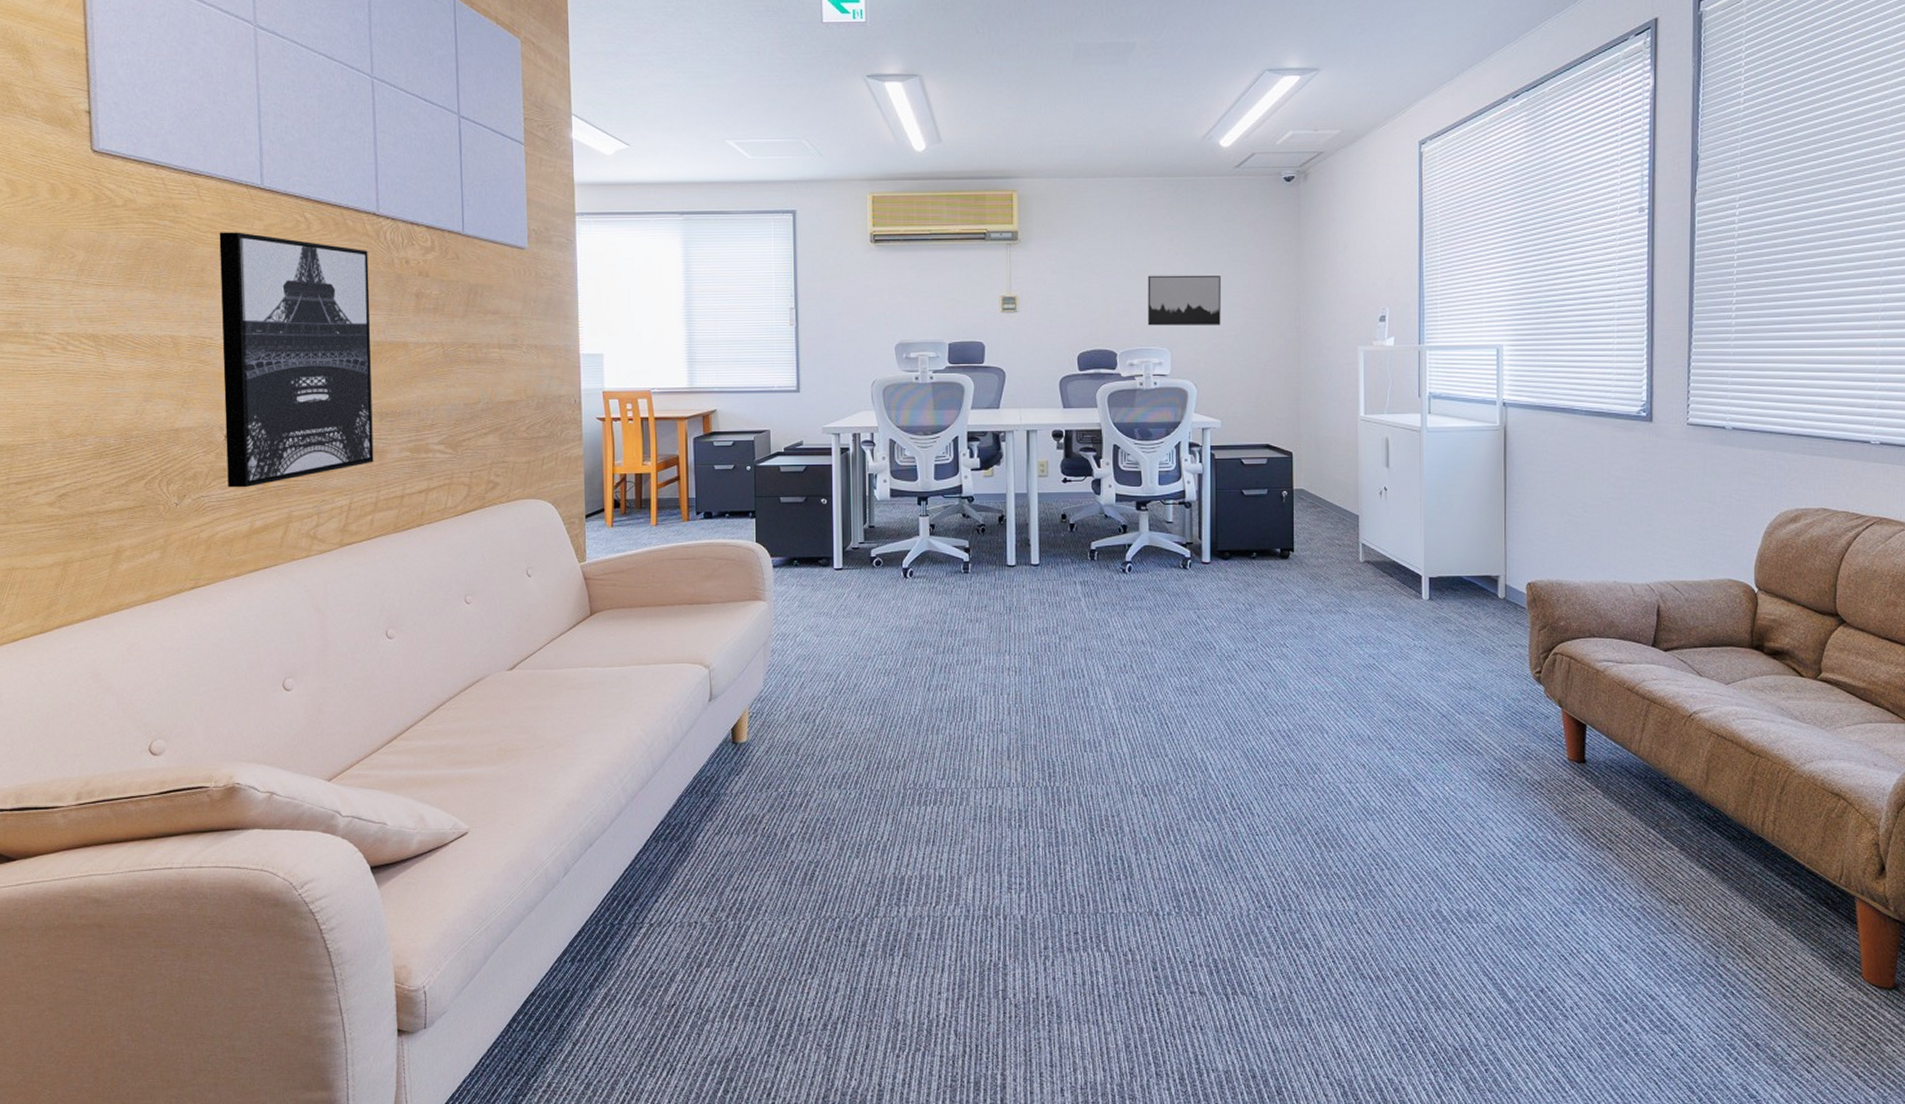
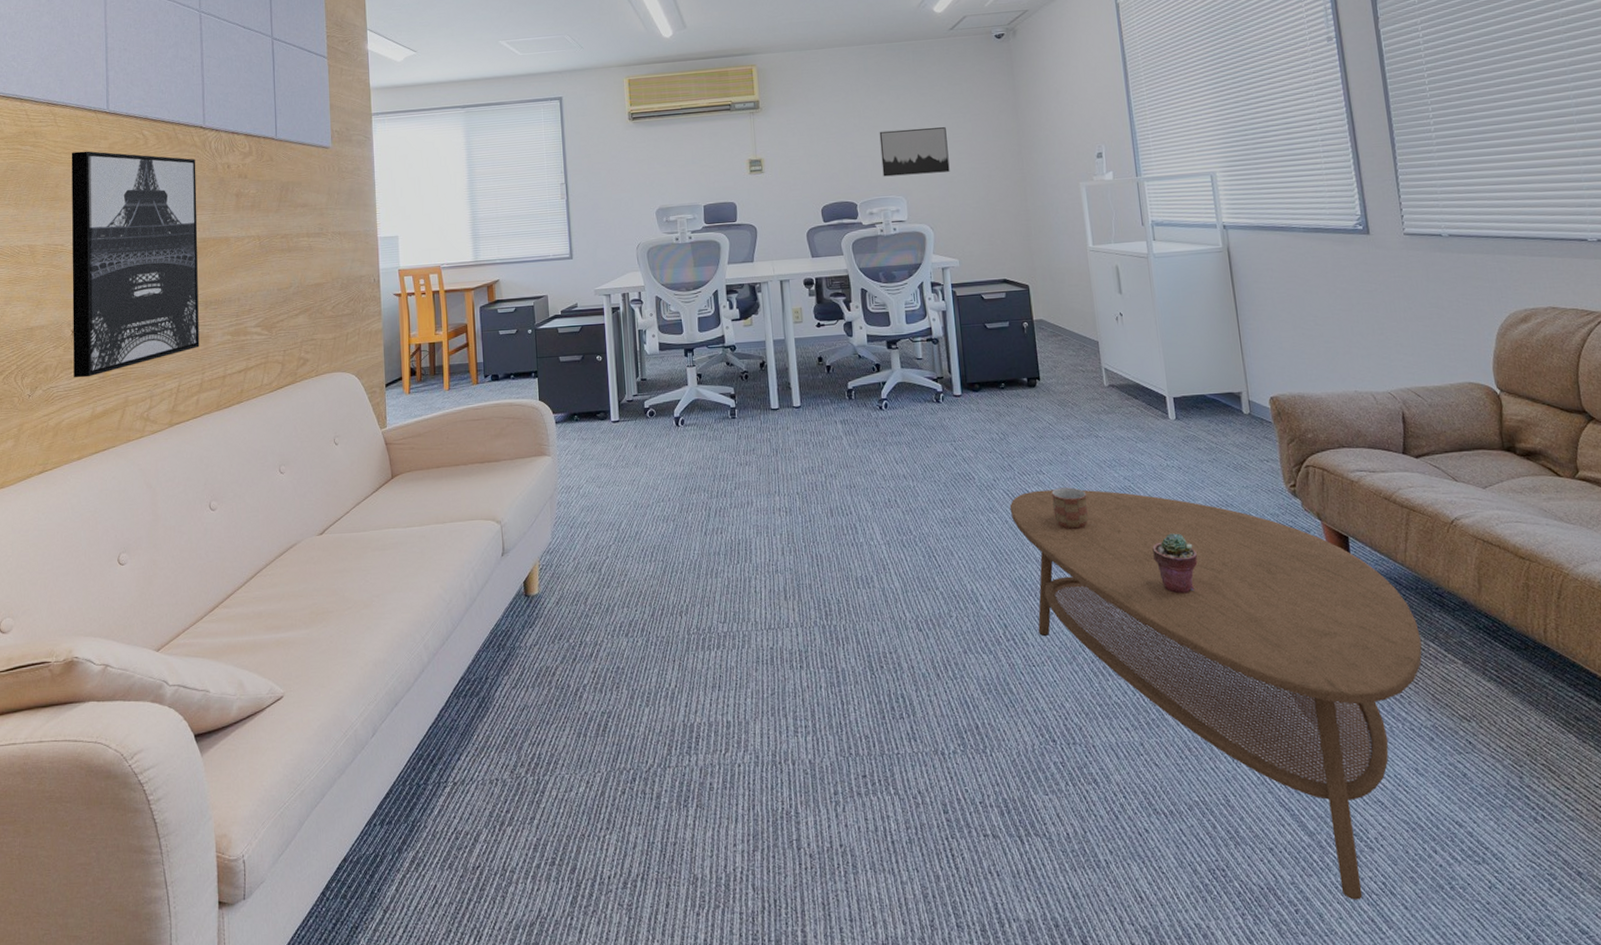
coffee table: none [1249,663,1642,1062] -> present [1009,490,1422,900]
mug: none [1293,662,1329,703] -> present [1051,487,1089,529]
potted succulent: none [1390,713,1433,772] -> present [1152,533,1198,594]

